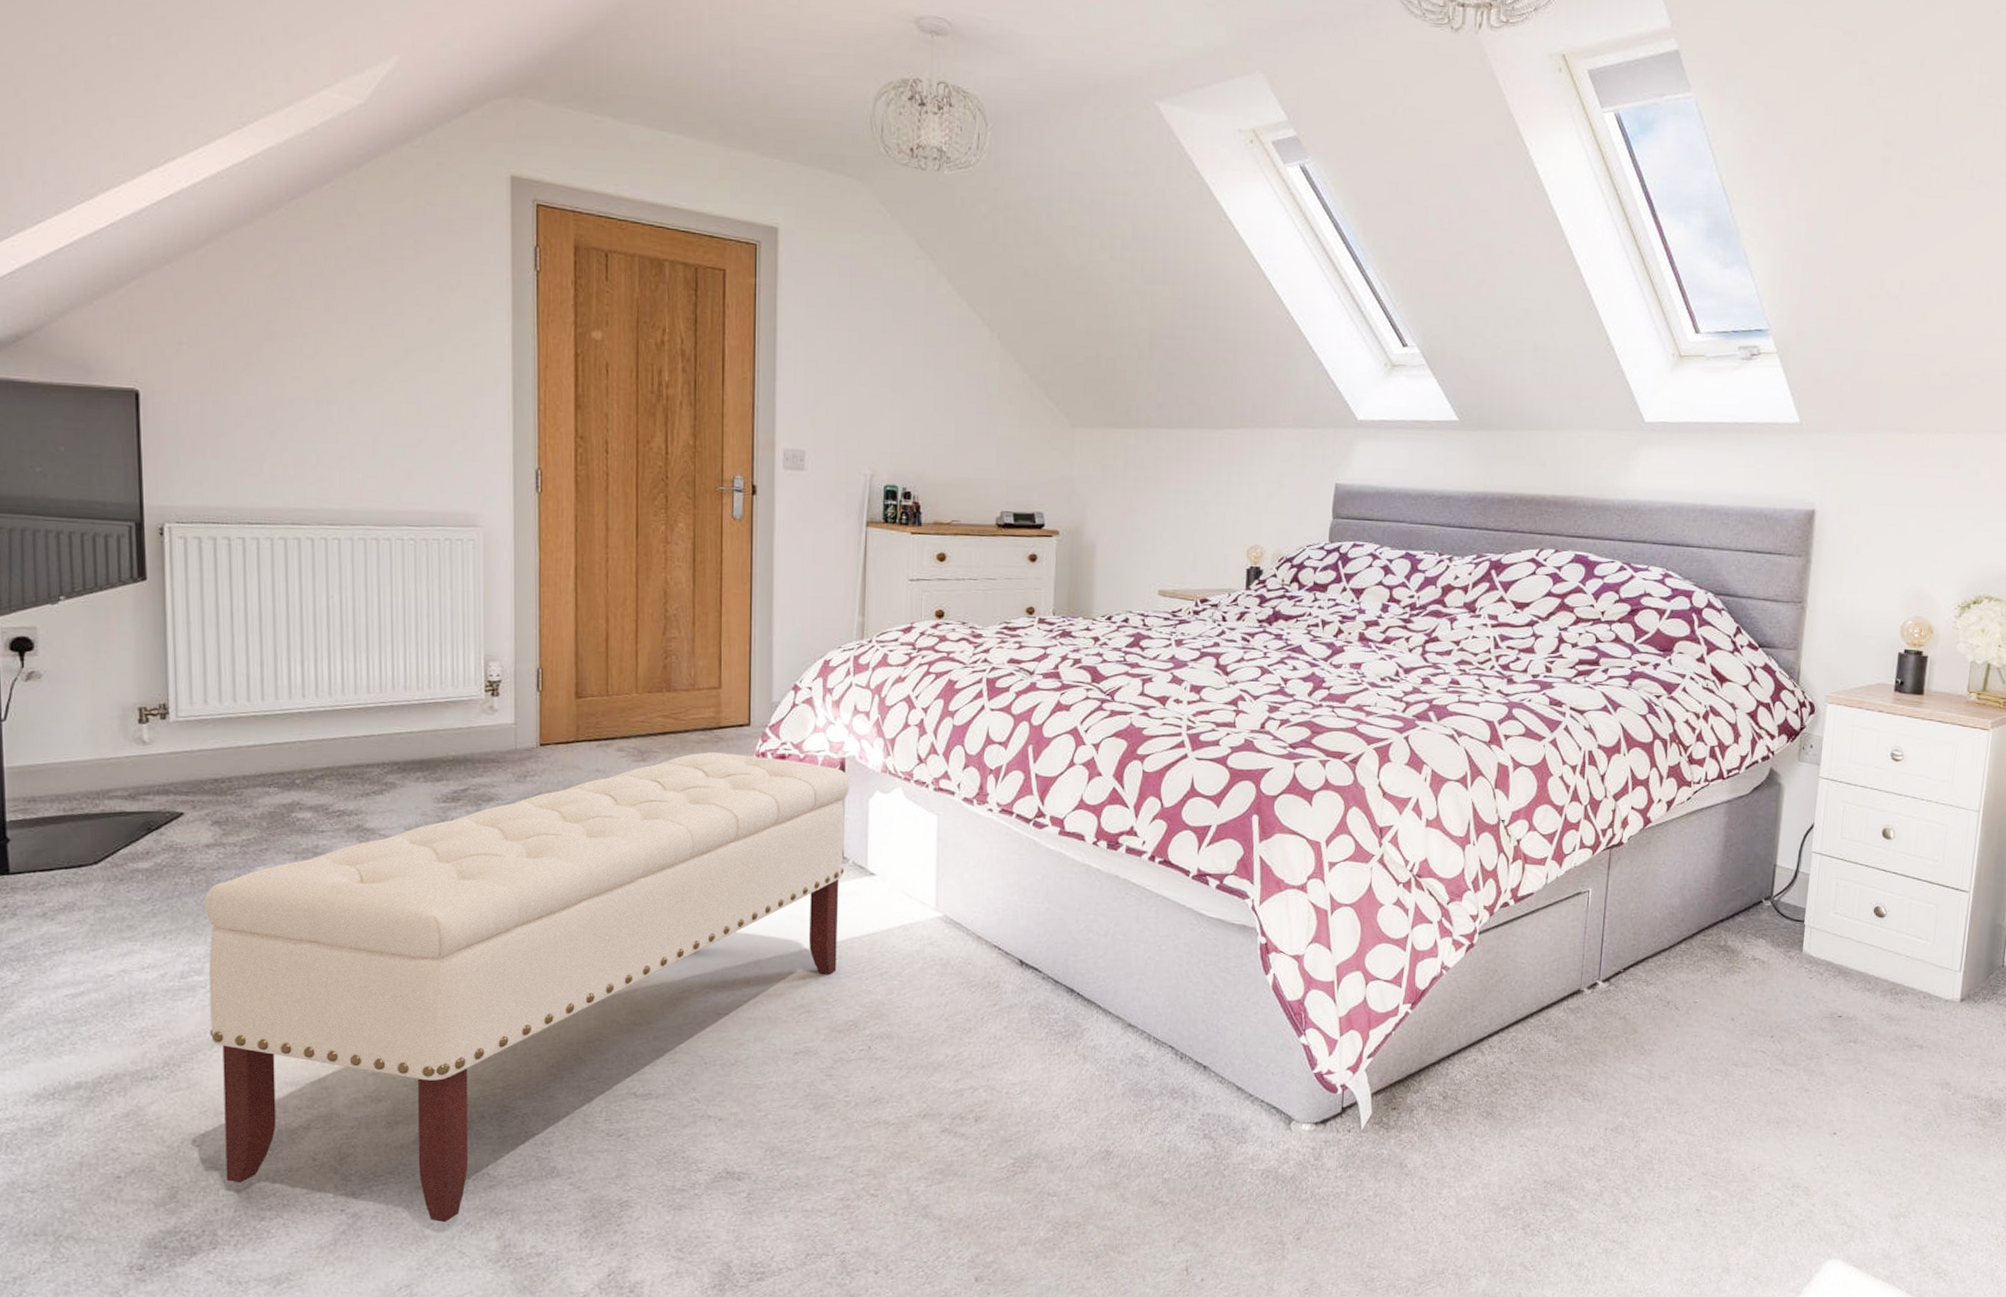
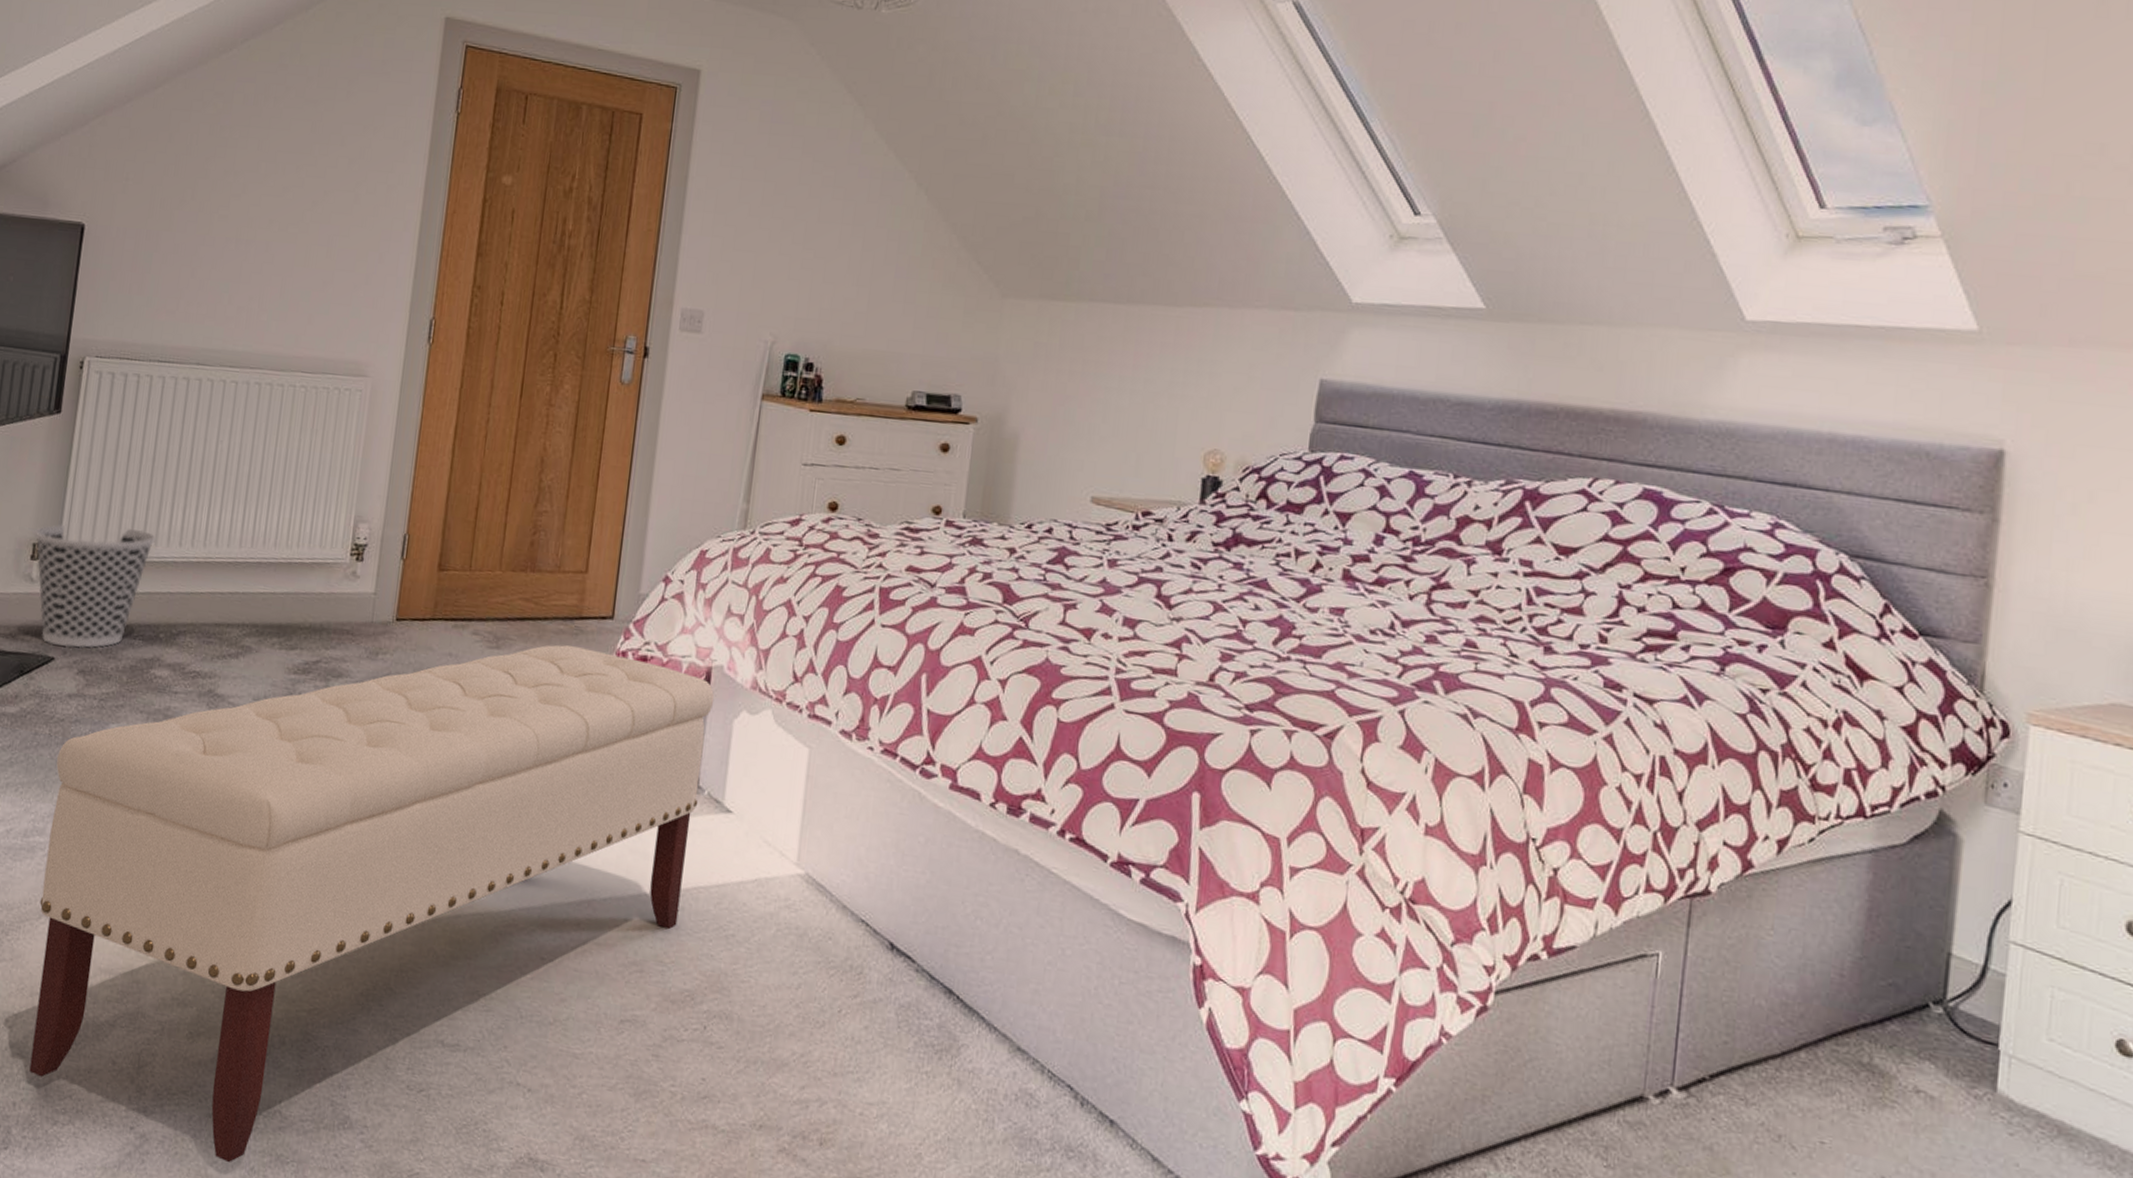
wastebasket: none [137,685,275,802] -> present [34,524,156,649]

